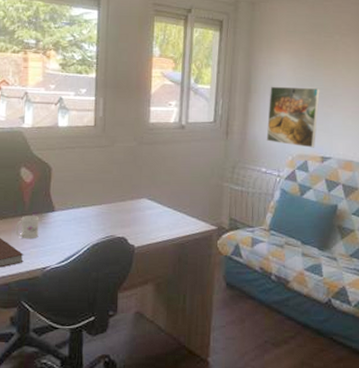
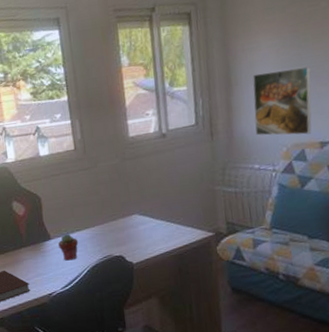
mug: present [15,216,40,240] -> none [17,246,40,269]
potted succulent: none [62,208,83,236] -> present [58,234,79,261]

